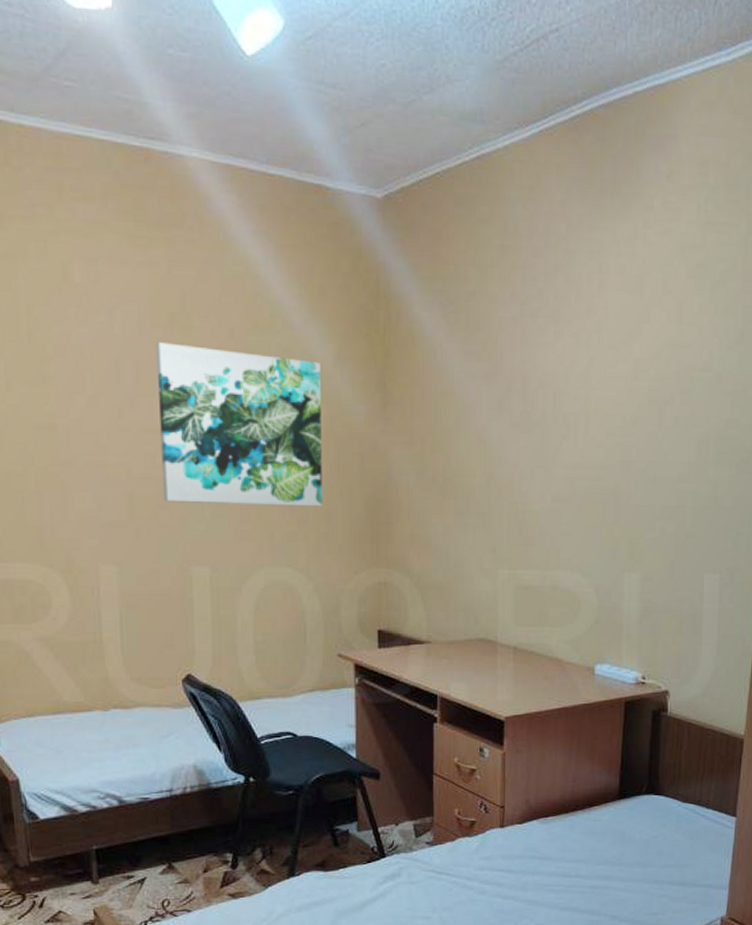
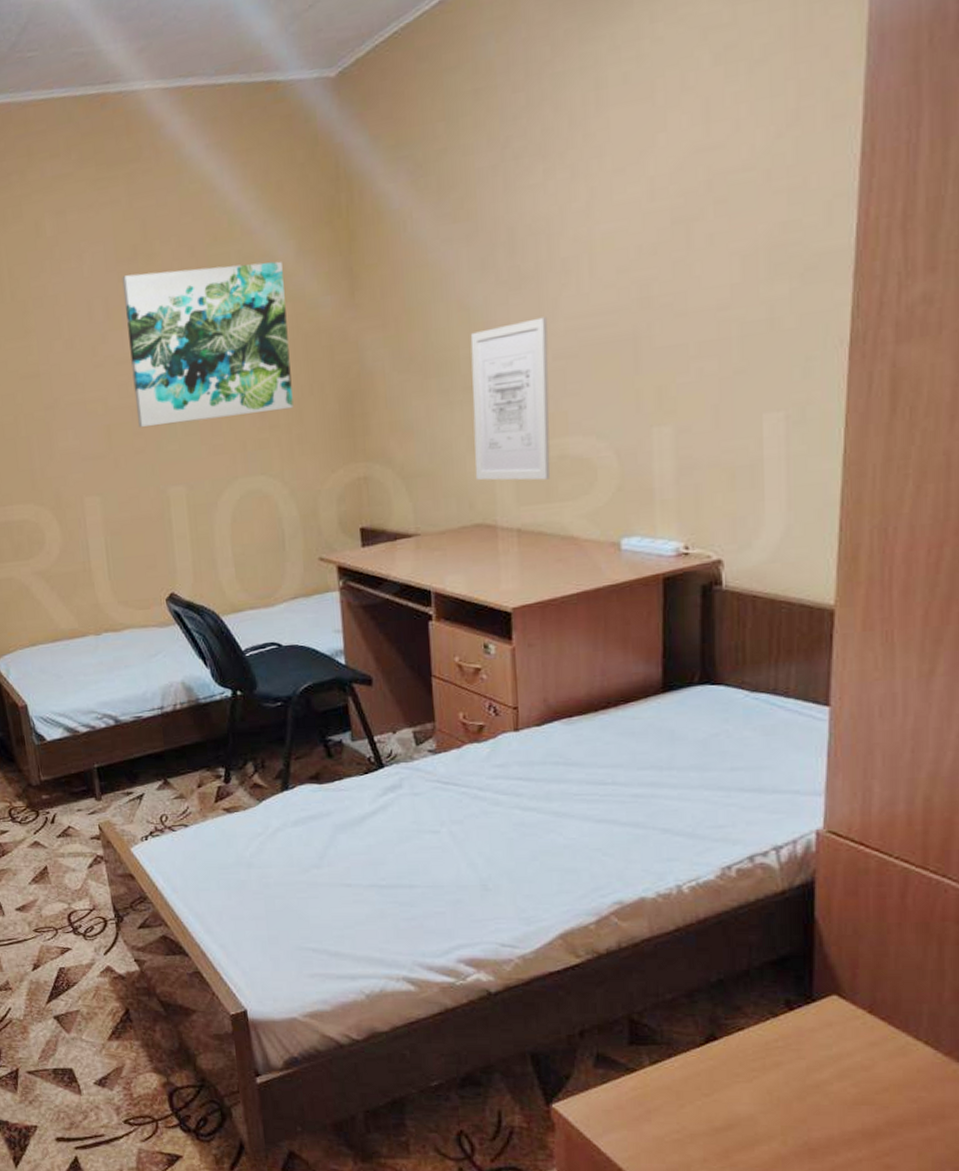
wall art: none [482,461,549,606] -> present [470,316,551,481]

